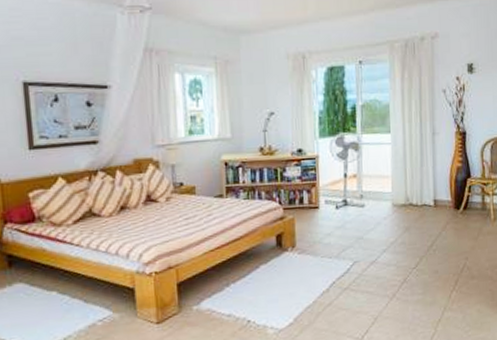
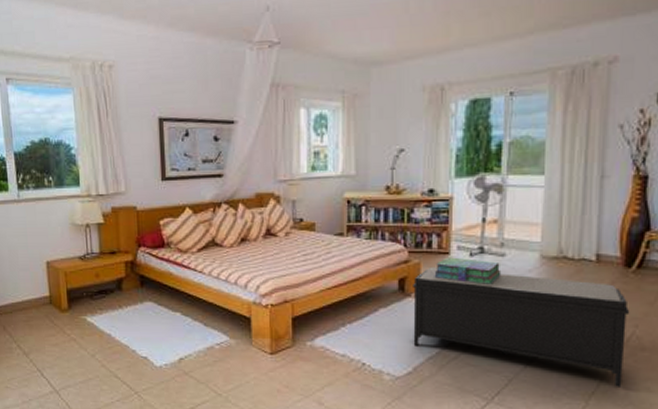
bench: none [289,221,462,313] -> present [413,266,630,387]
stack of books: none [306,211,363,235] -> present [434,257,502,286]

